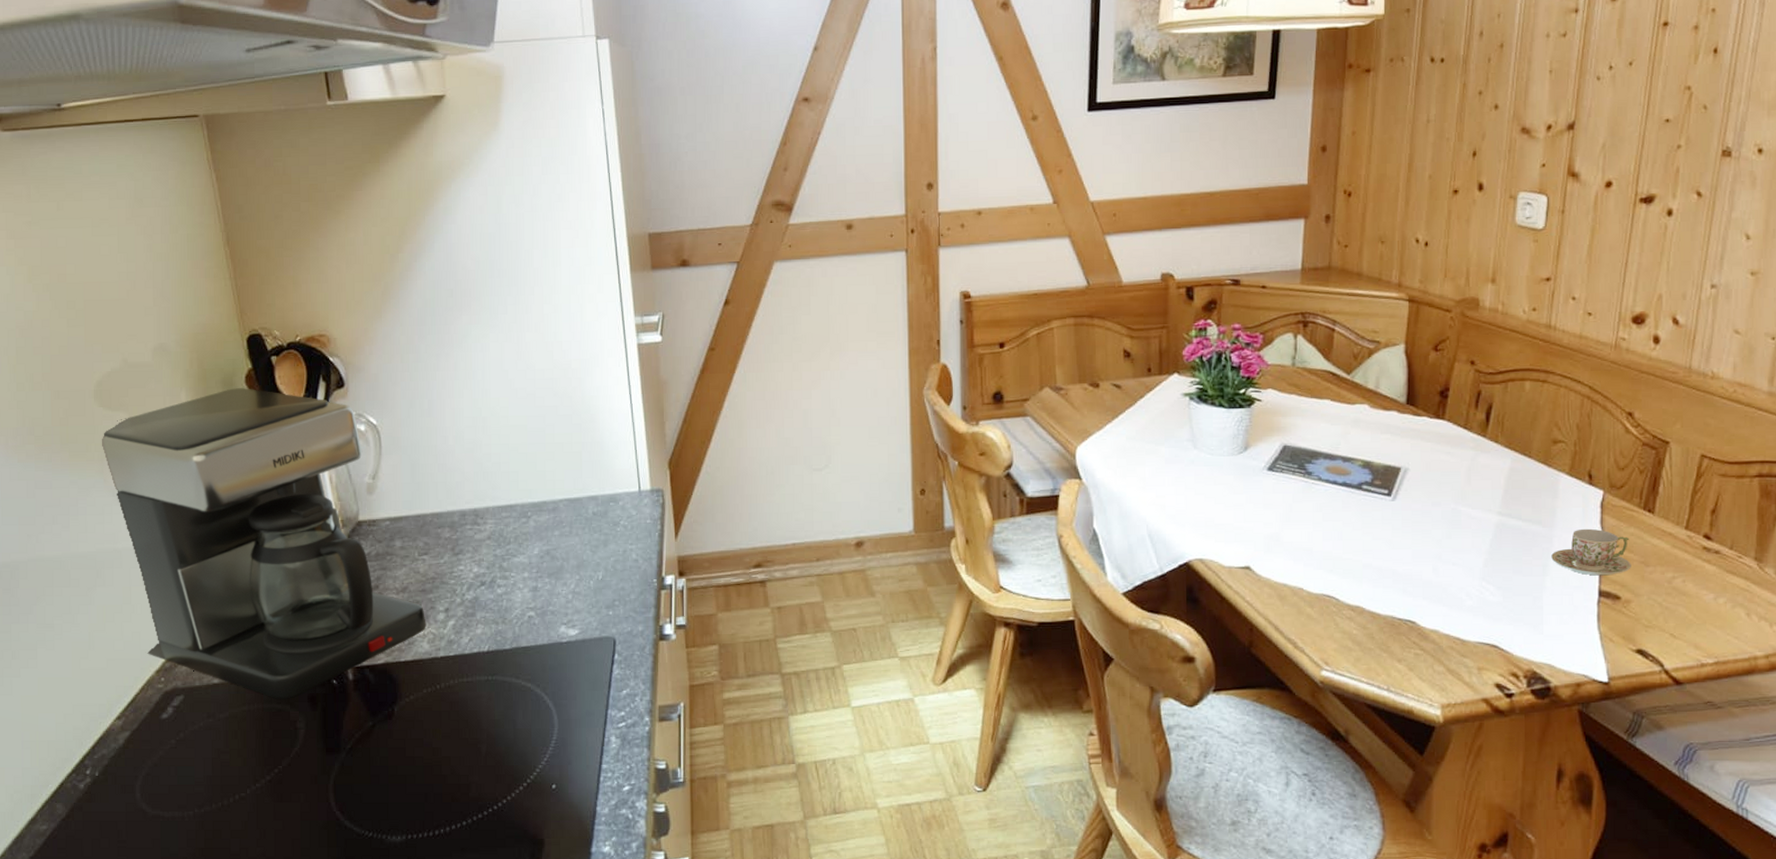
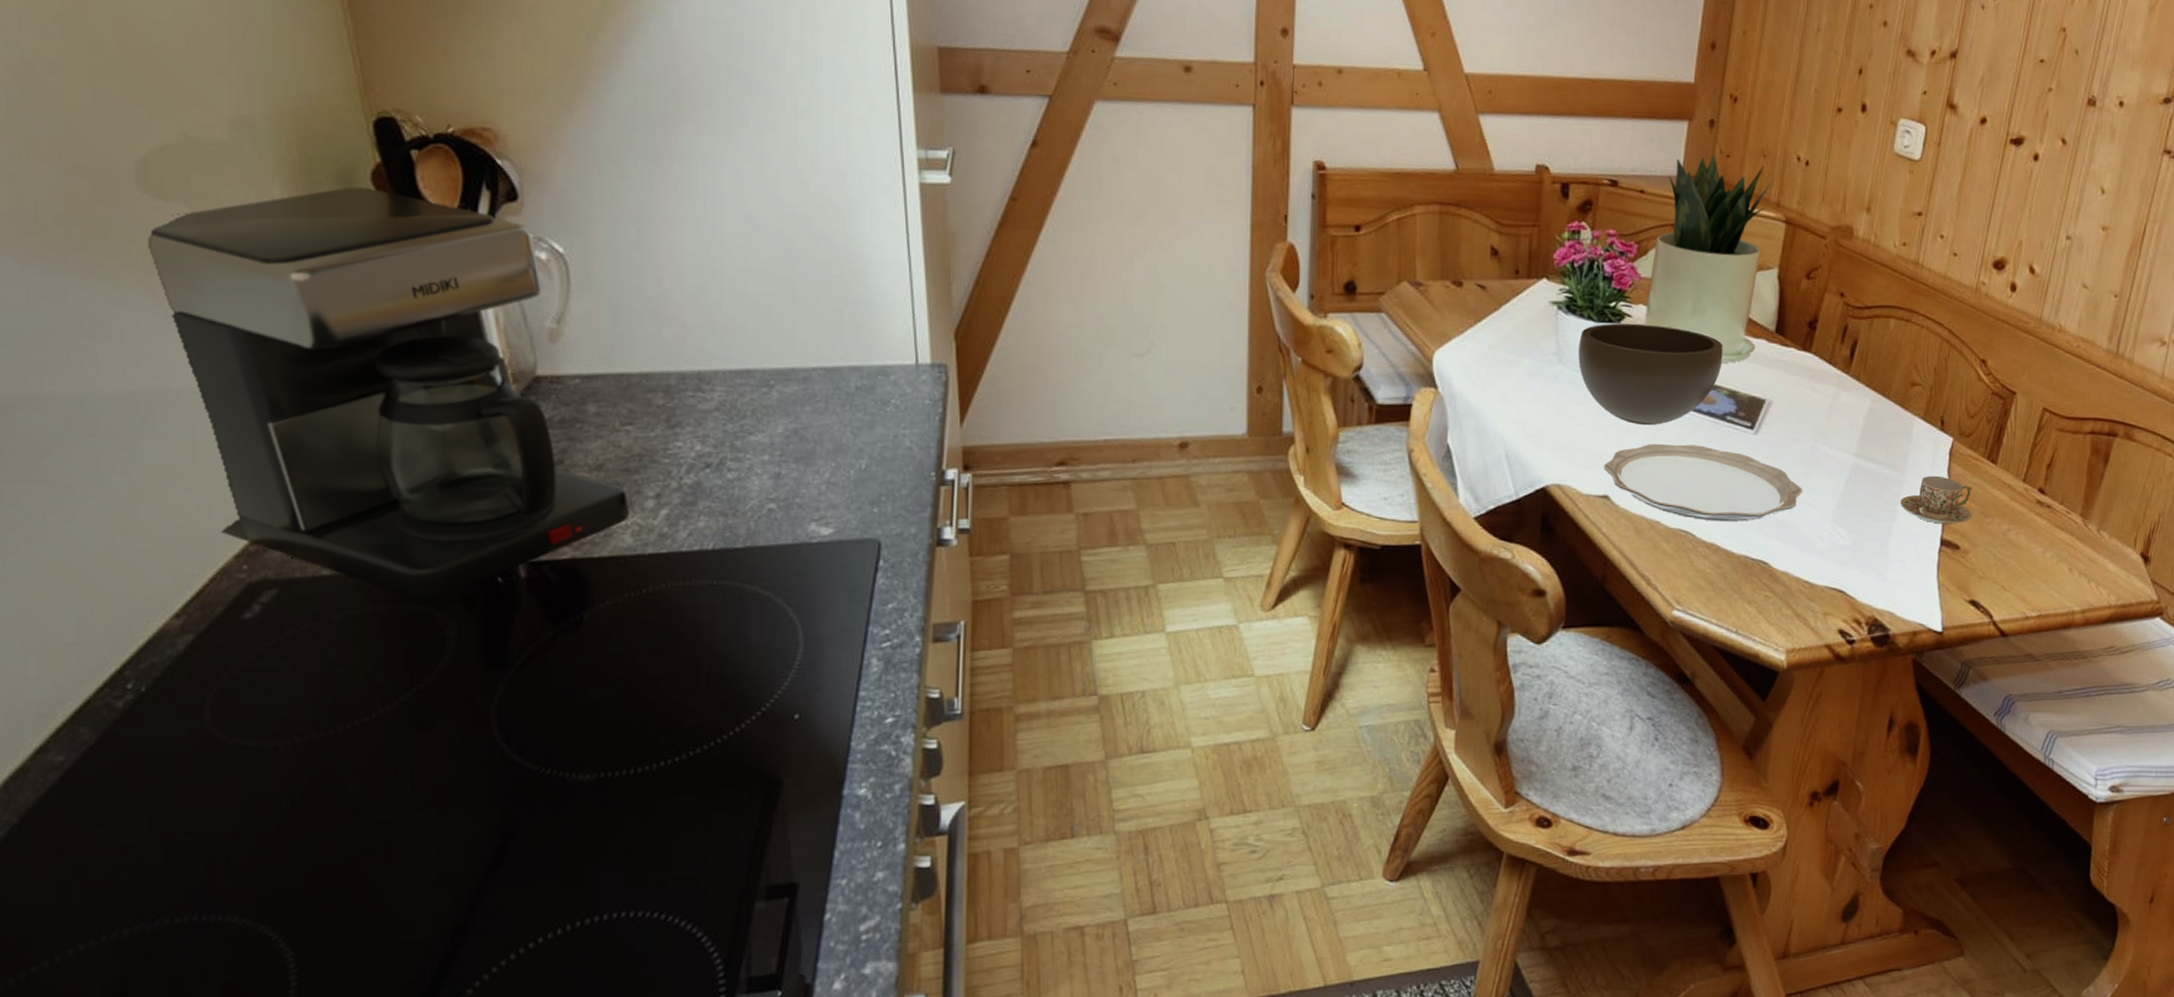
bowl: none [1212,406,1355,500] -> present [1578,323,1723,426]
plate: none [1243,514,1447,585] -> present [1603,443,1803,522]
planter: none [1273,246,1395,436] -> present [1643,154,1776,363]

